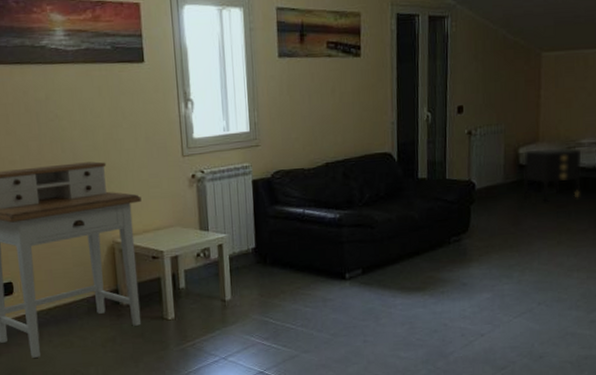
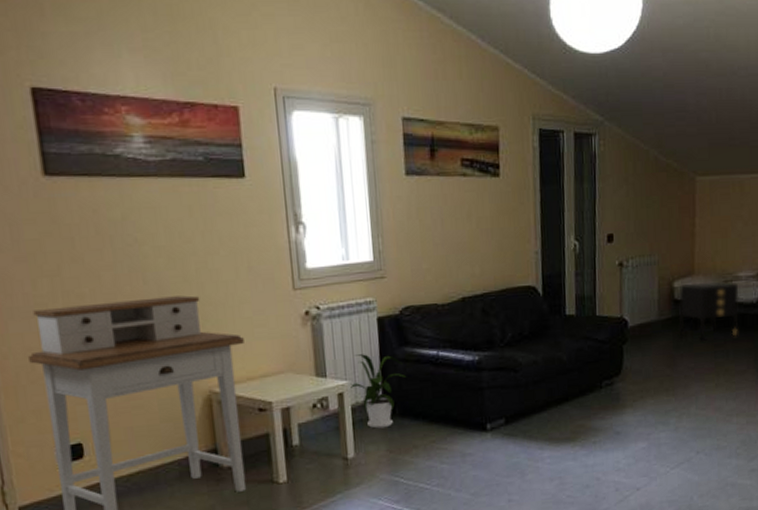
house plant: none [229,211,277,276] -> present [351,354,407,429]

